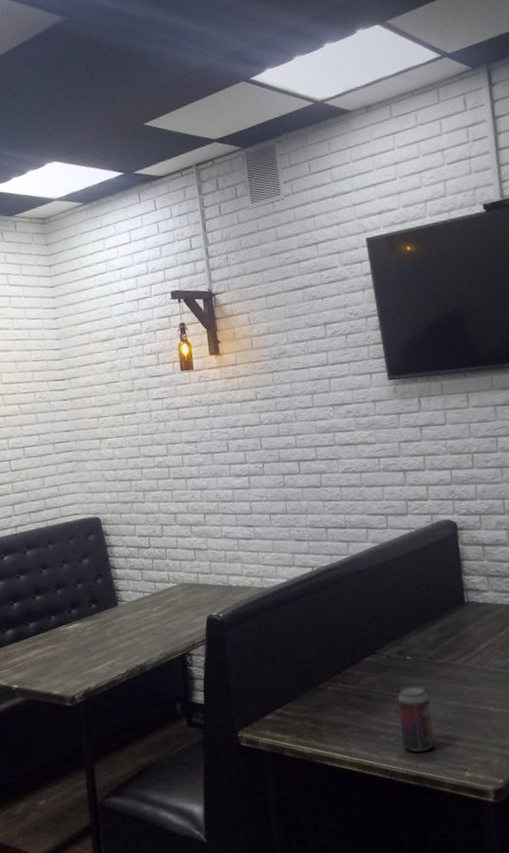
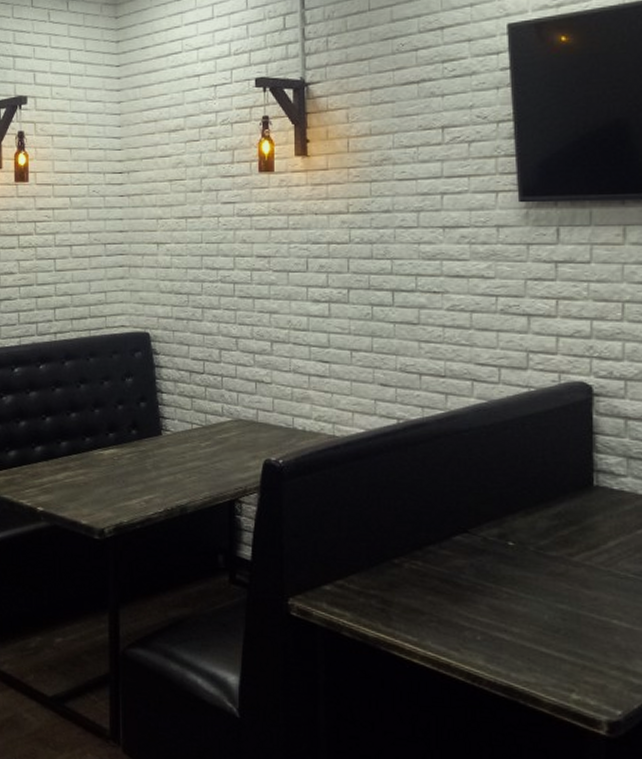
beverage can: present [397,685,435,753] -> none [491,577,535,660]

